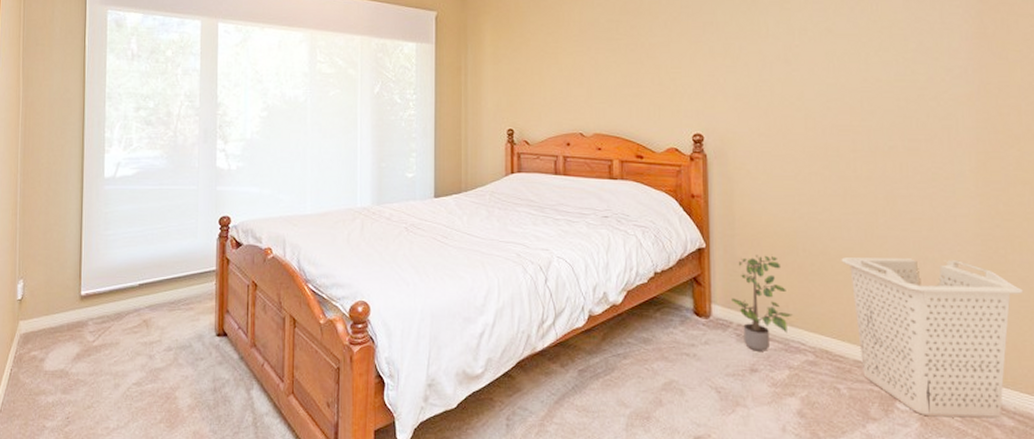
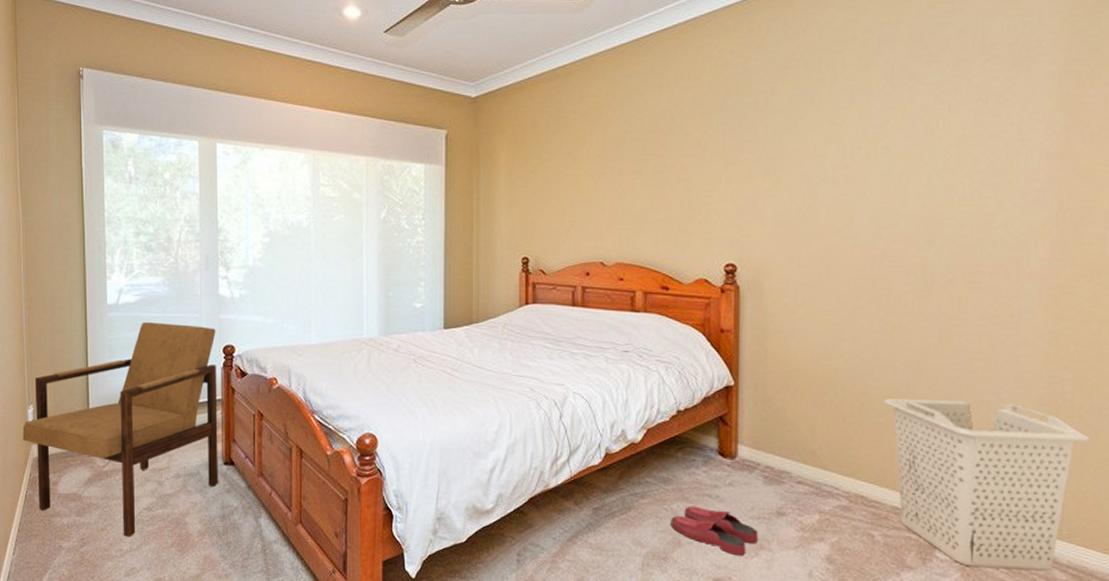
armchair: none [10,195,212,414] -> present [22,322,218,537]
slippers: none [652,365,734,412] -> present [670,505,758,555]
potted plant: present [731,255,793,351] -> none [760,394,826,495]

